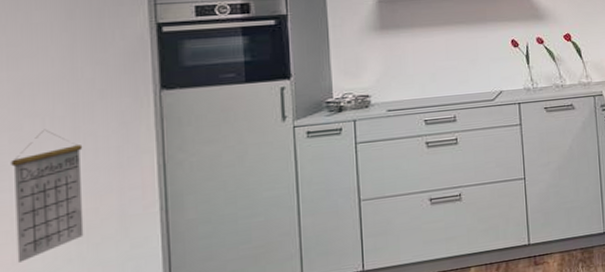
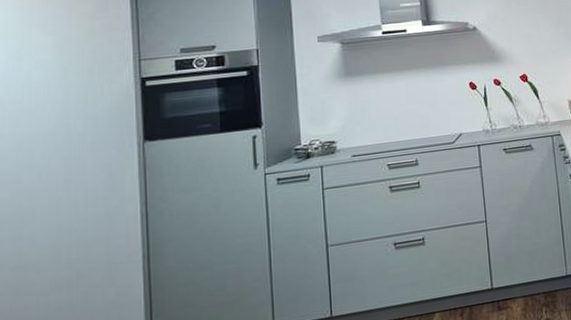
calendar: present [11,129,84,263] -> none [11,181,74,311]

